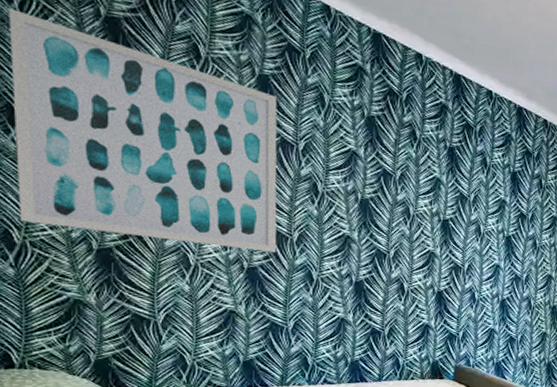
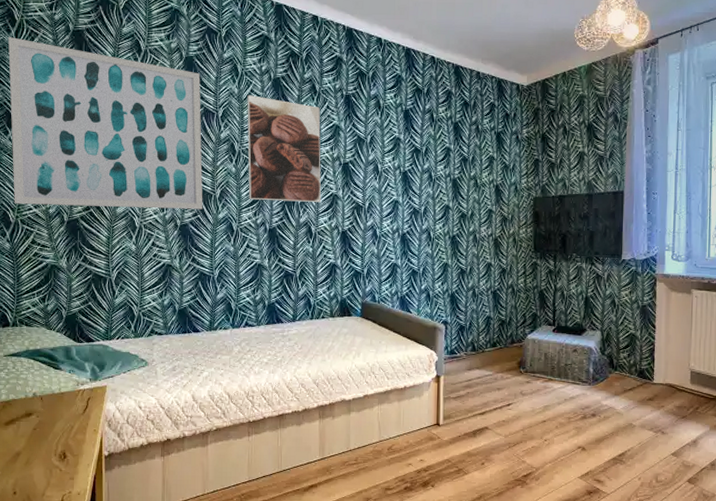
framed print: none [332,130,420,259] -> present [247,95,321,203]

